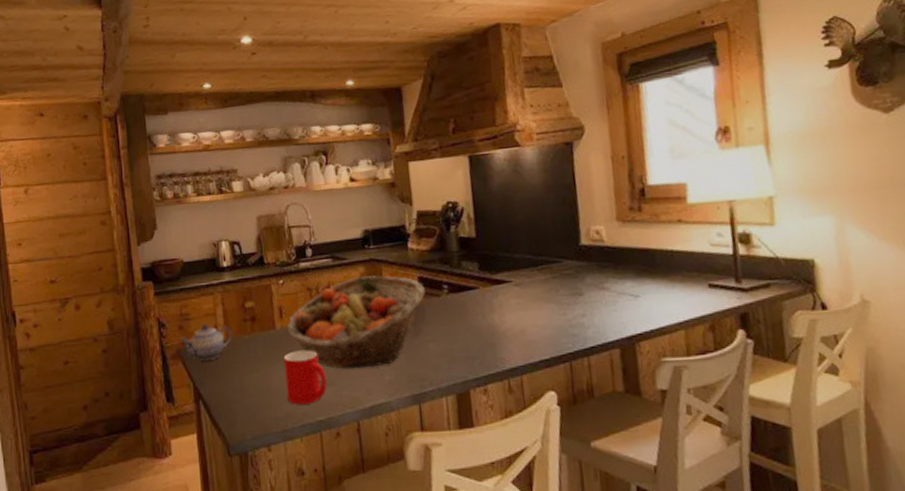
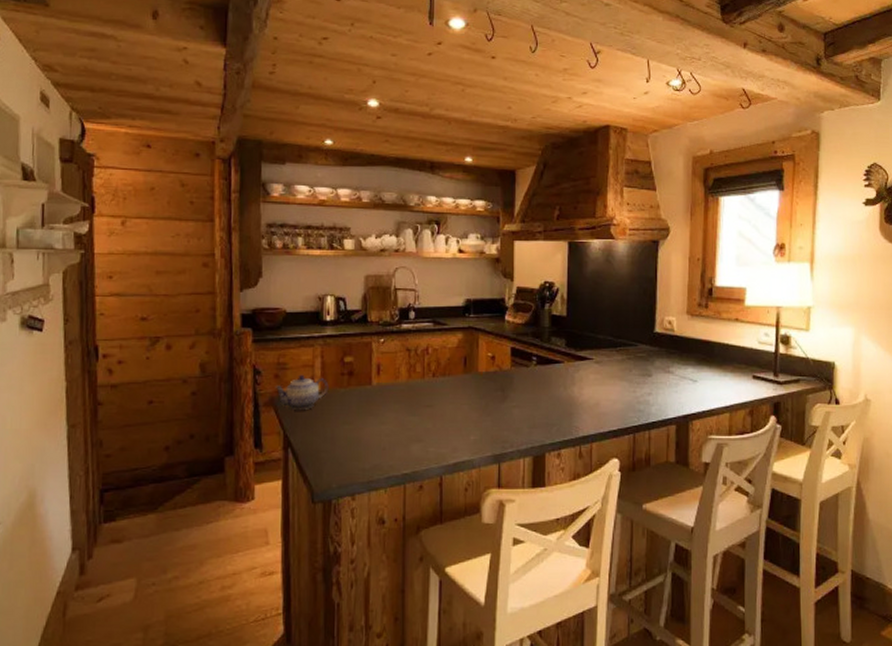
cup: present [283,350,327,405] -> none [376,407,415,458]
fruit basket: present [286,275,425,370] -> none [382,343,516,428]

